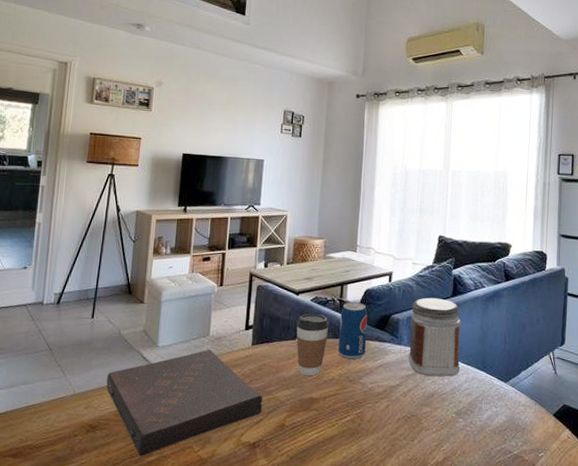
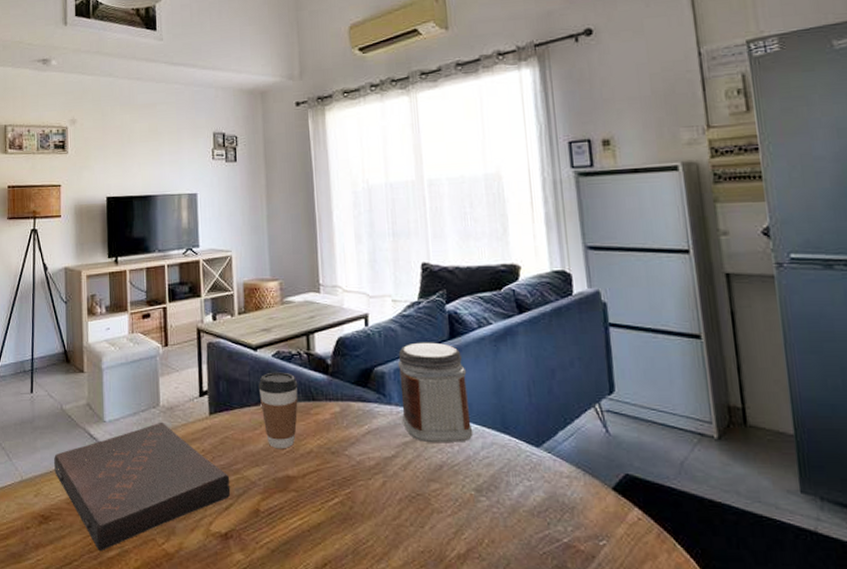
beverage can: present [338,302,368,360] -> none [310,354,347,427]

